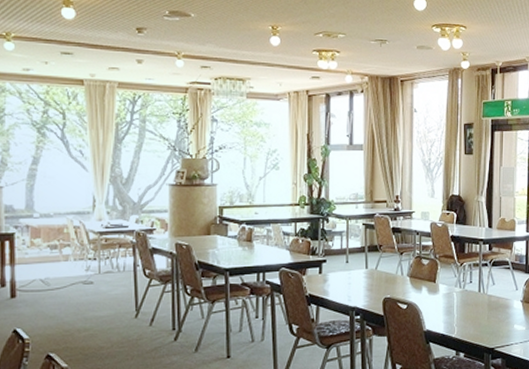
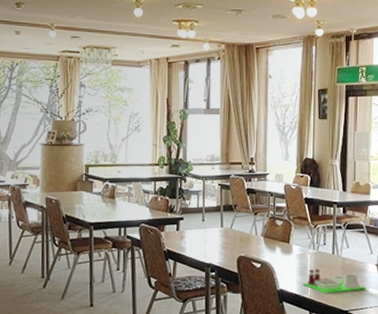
architectural model: none [449,307,512,333] -> present [303,269,366,294]

